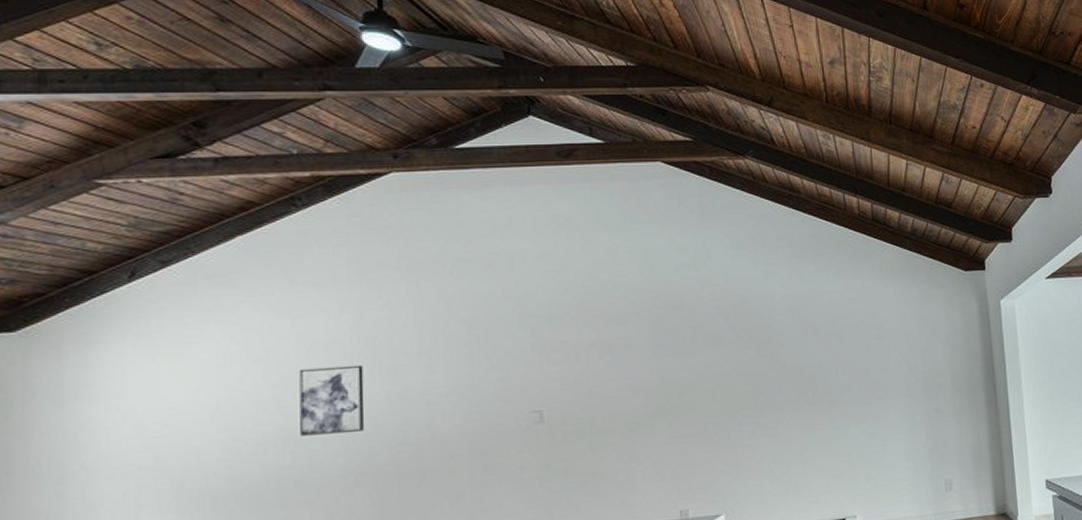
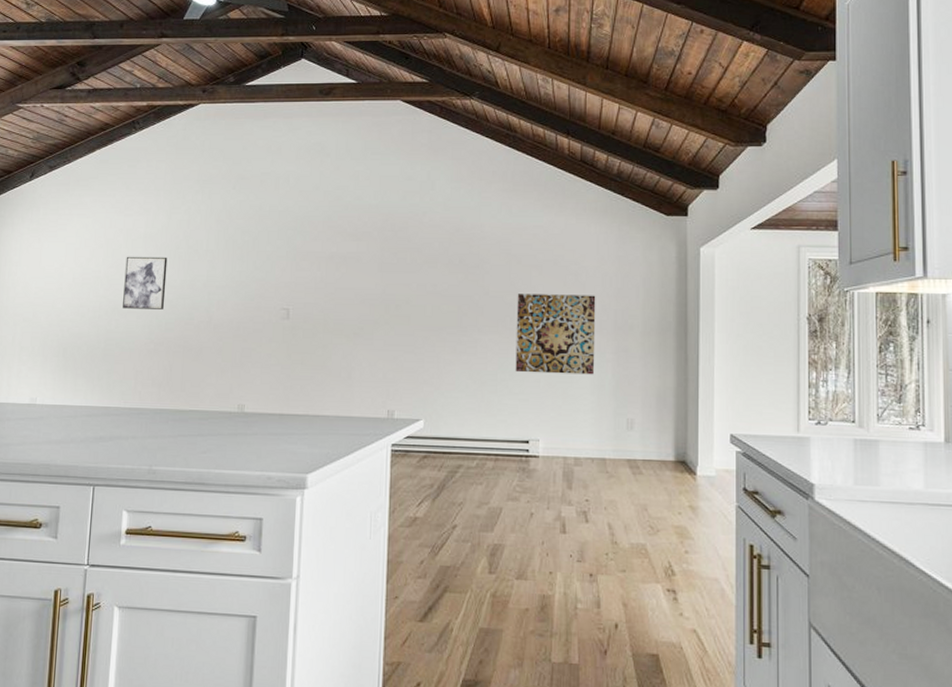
wall art: none [817,358,907,449] -> present [515,294,596,375]

